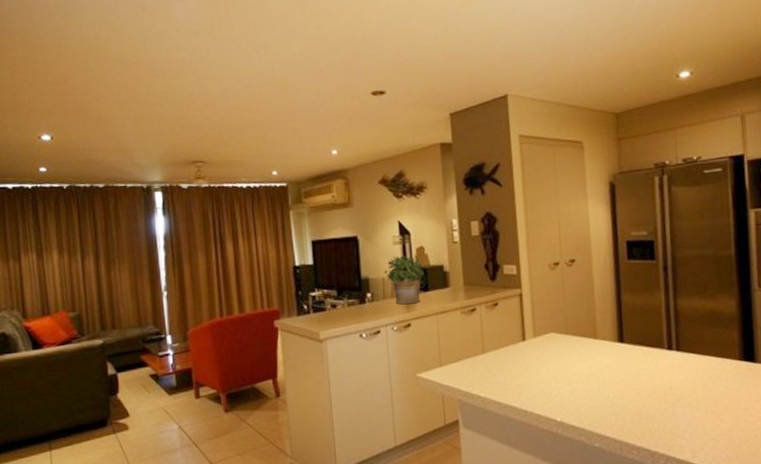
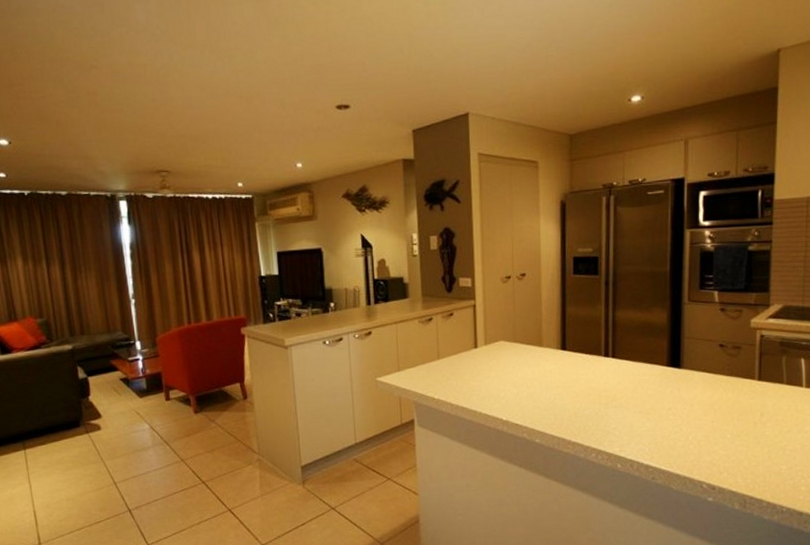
potted plant: present [384,255,424,305] -> none [347,267,384,314]

